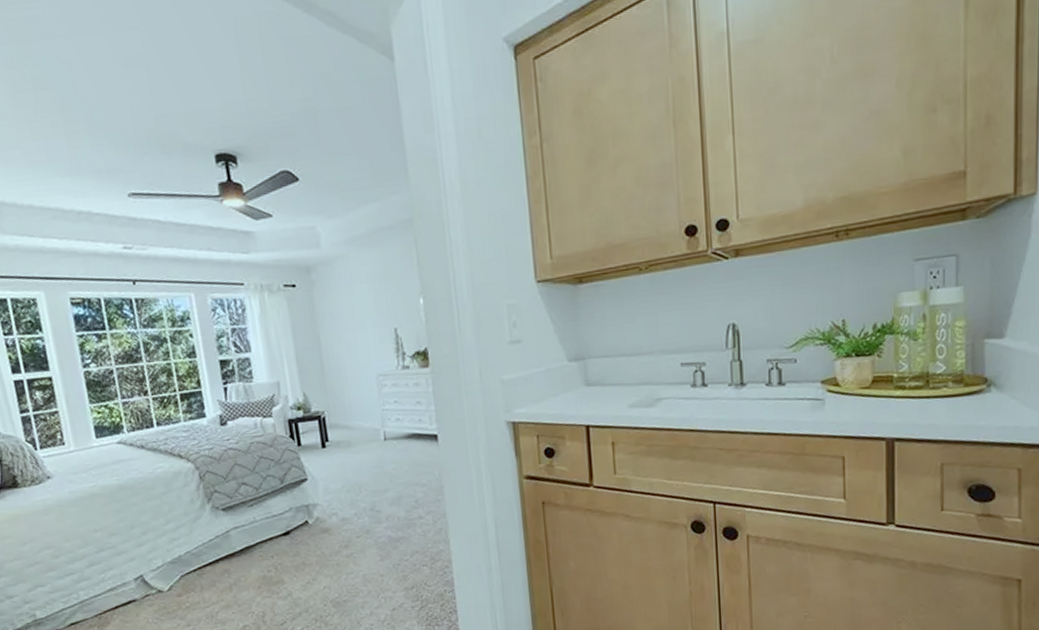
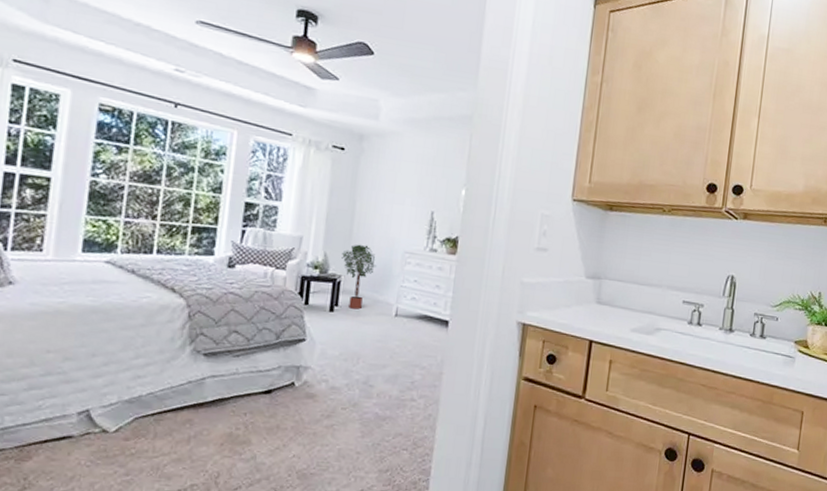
potted tree: none [319,376,355,442] -> present [342,244,377,310]

